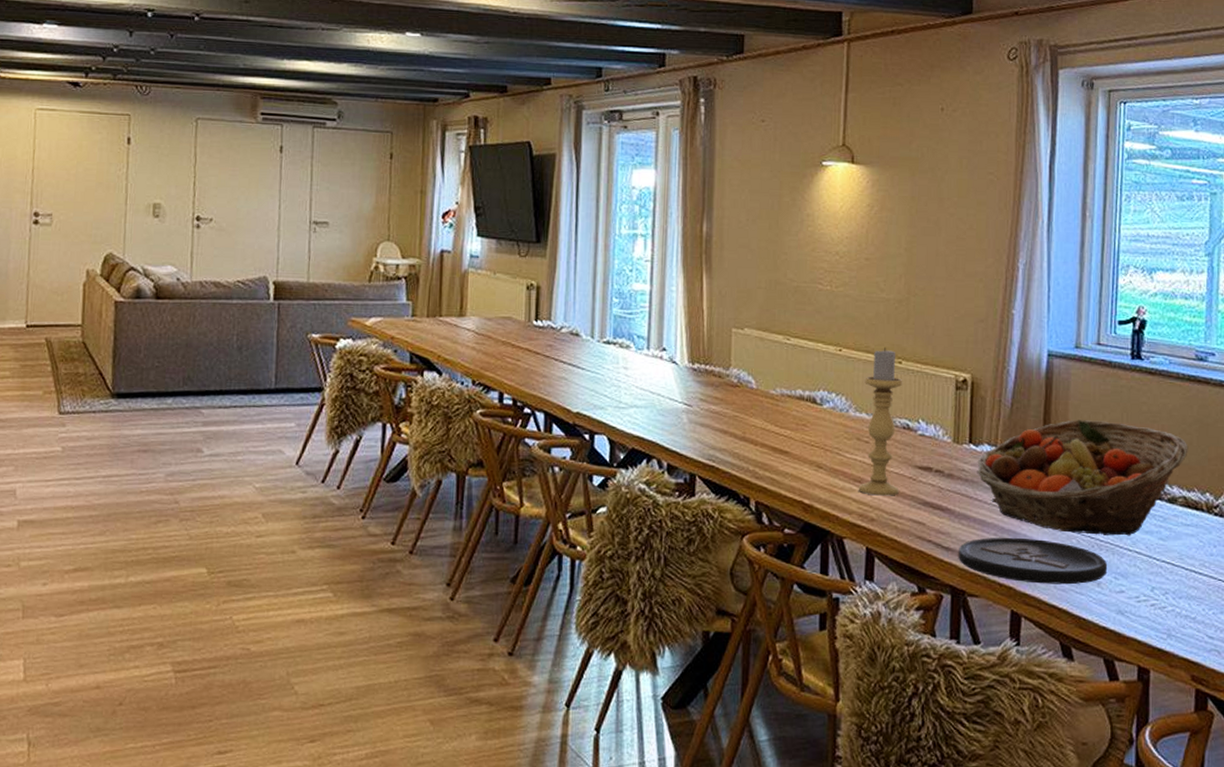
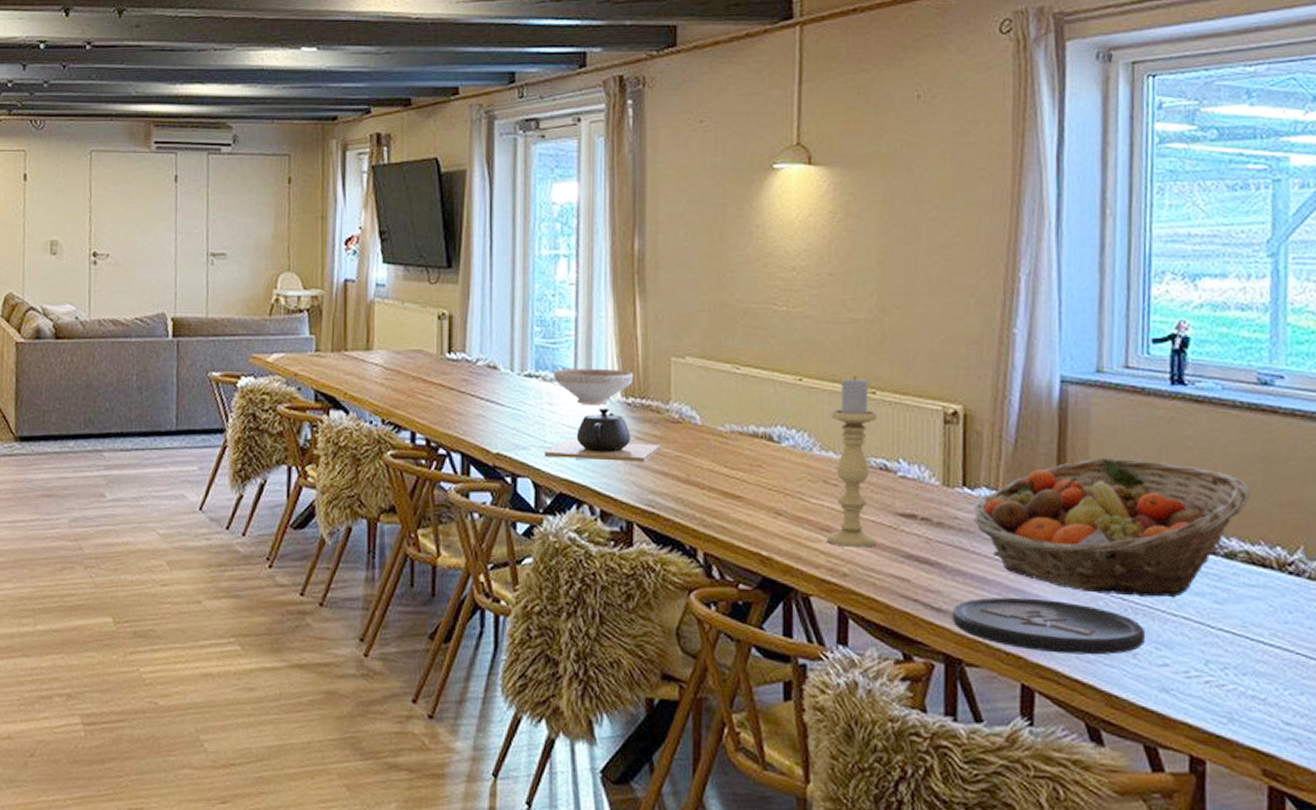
teapot: none [619,372,721,421] -> present [544,407,661,462]
decorative bowl: none [628,336,700,370] -> present [553,368,634,405]

